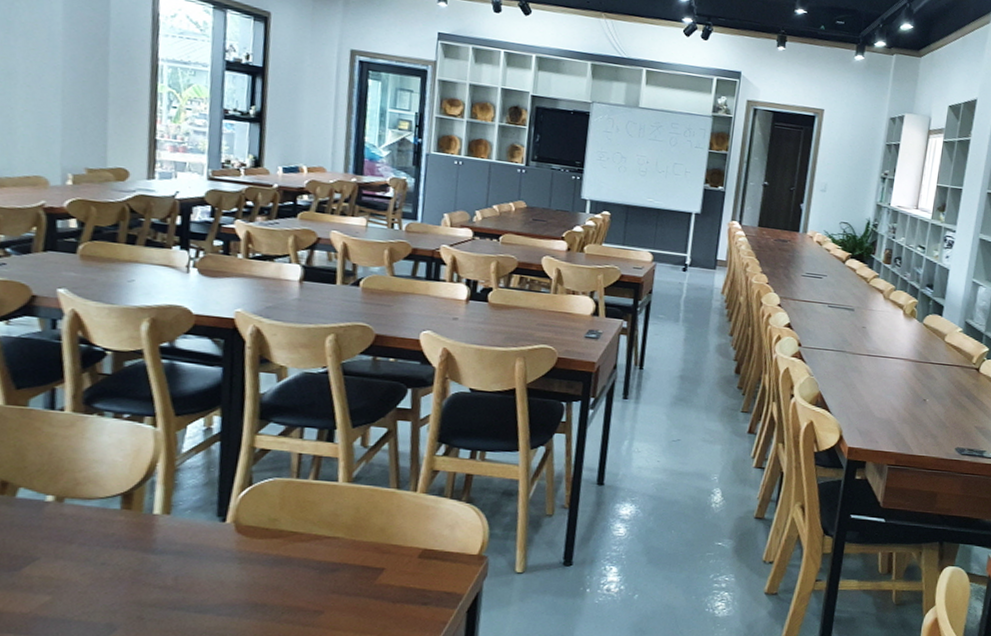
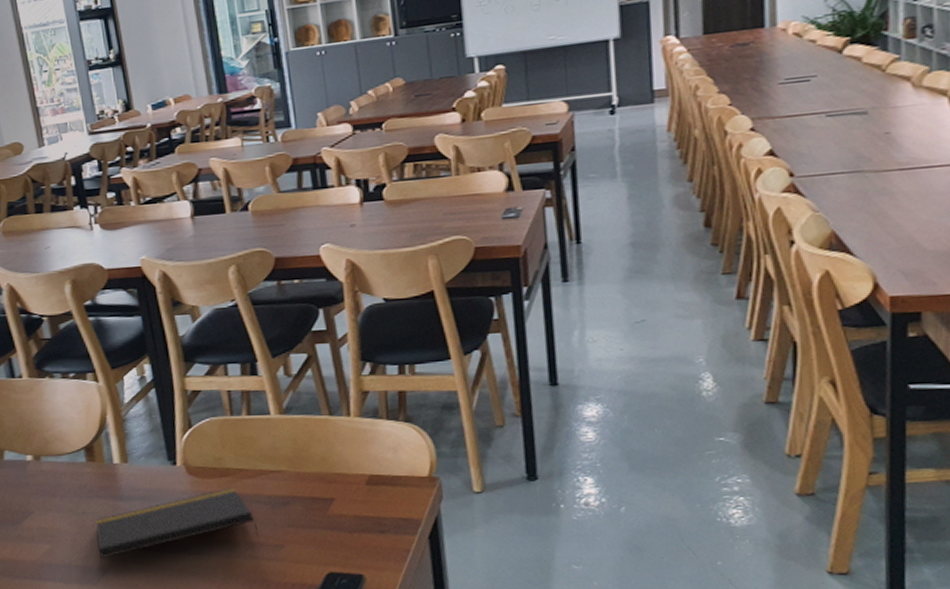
notepad: none [111,549,300,615] -> present [96,487,259,559]

